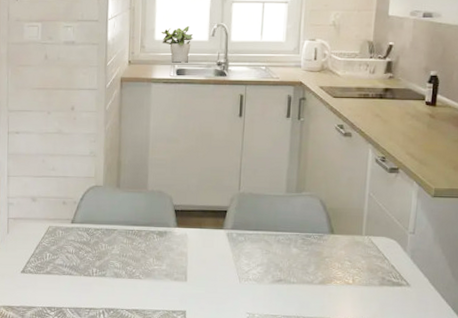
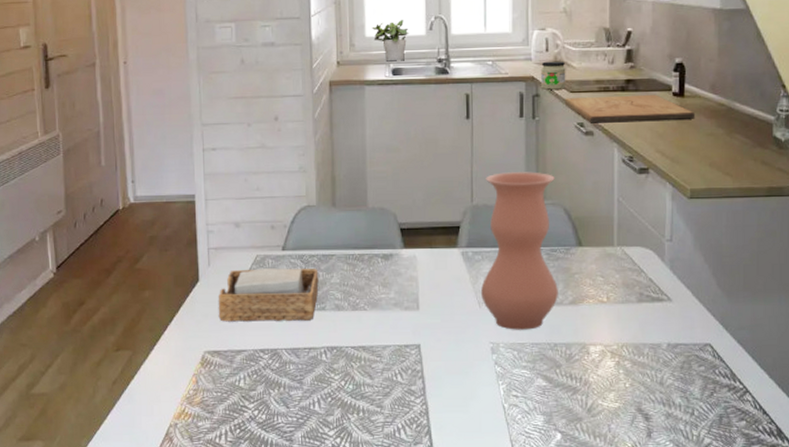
napkin holder: none [13,238,102,285] -> present [218,268,319,322]
vase: none [242,165,314,304] -> present [481,172,558,330]
jar: none [307,69,331,94] -> present [540,61,566,90]
cutting board: none [327,102,445,126] -> present [564,94,696,123]

